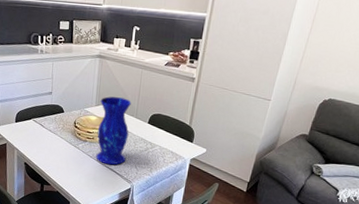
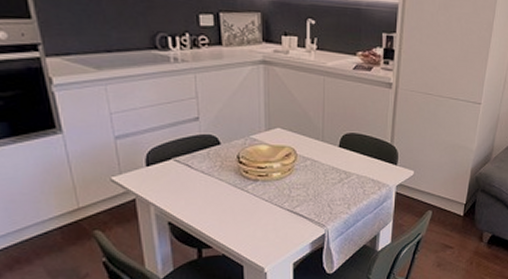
vase: present [96,96,131,165] -> none [271,116,316,208]

